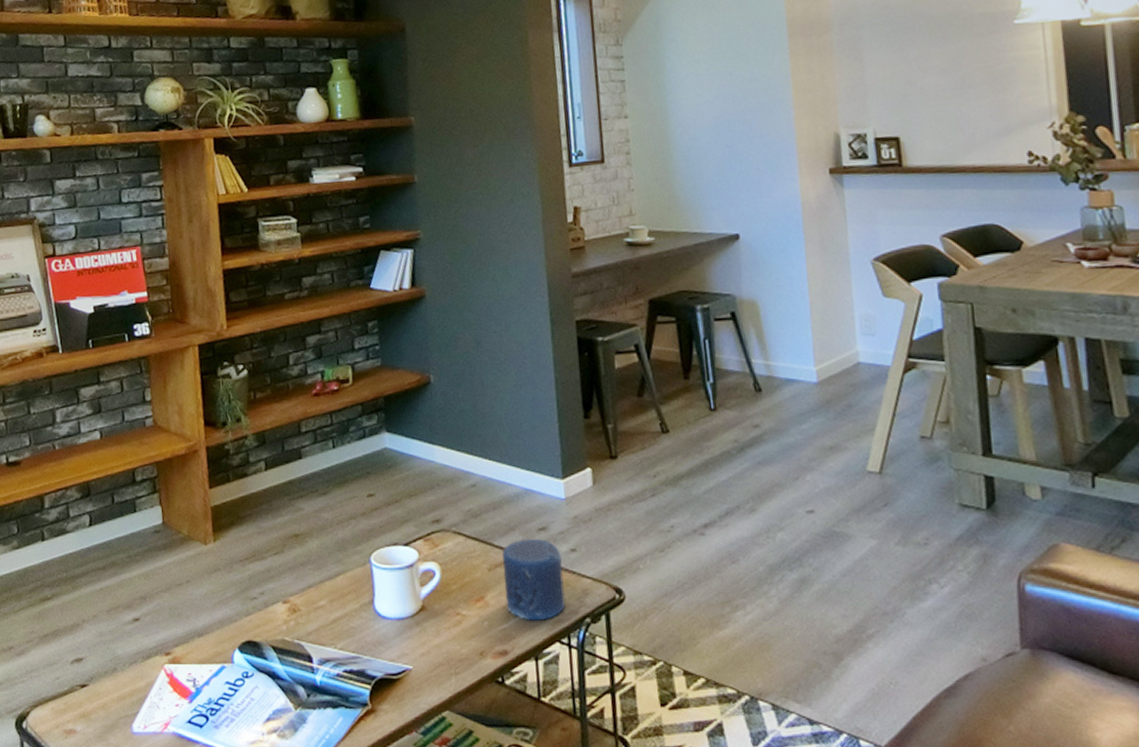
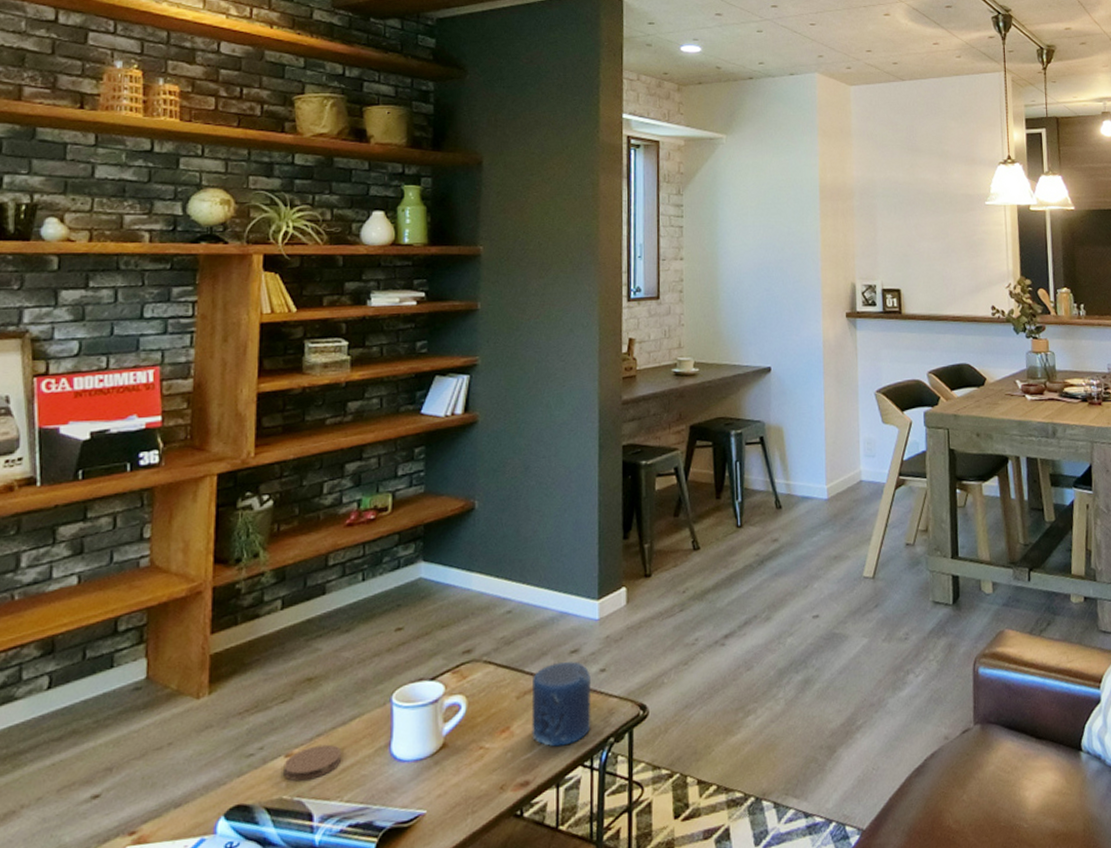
coaster: none [282,596,332,626] -> present [283,744,342,782]

